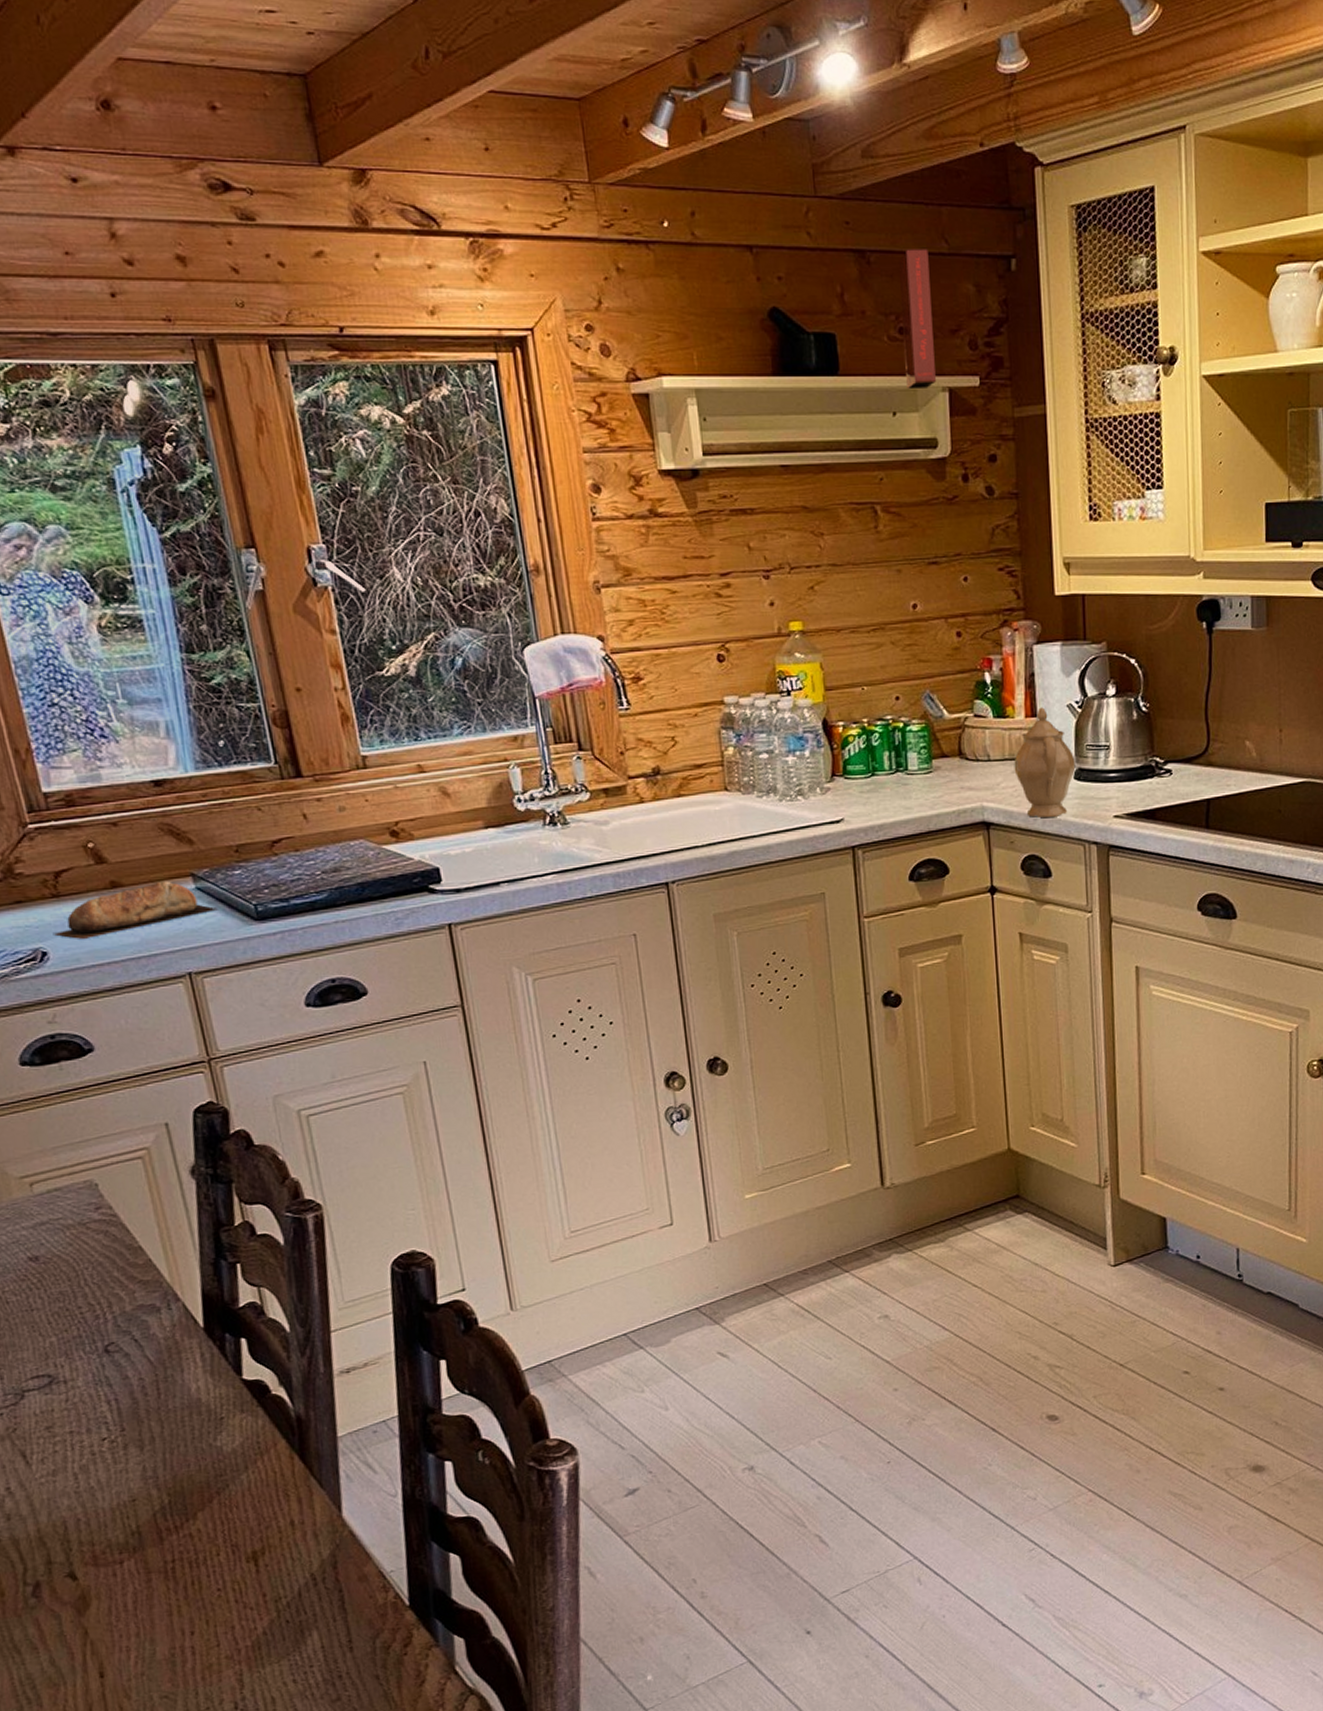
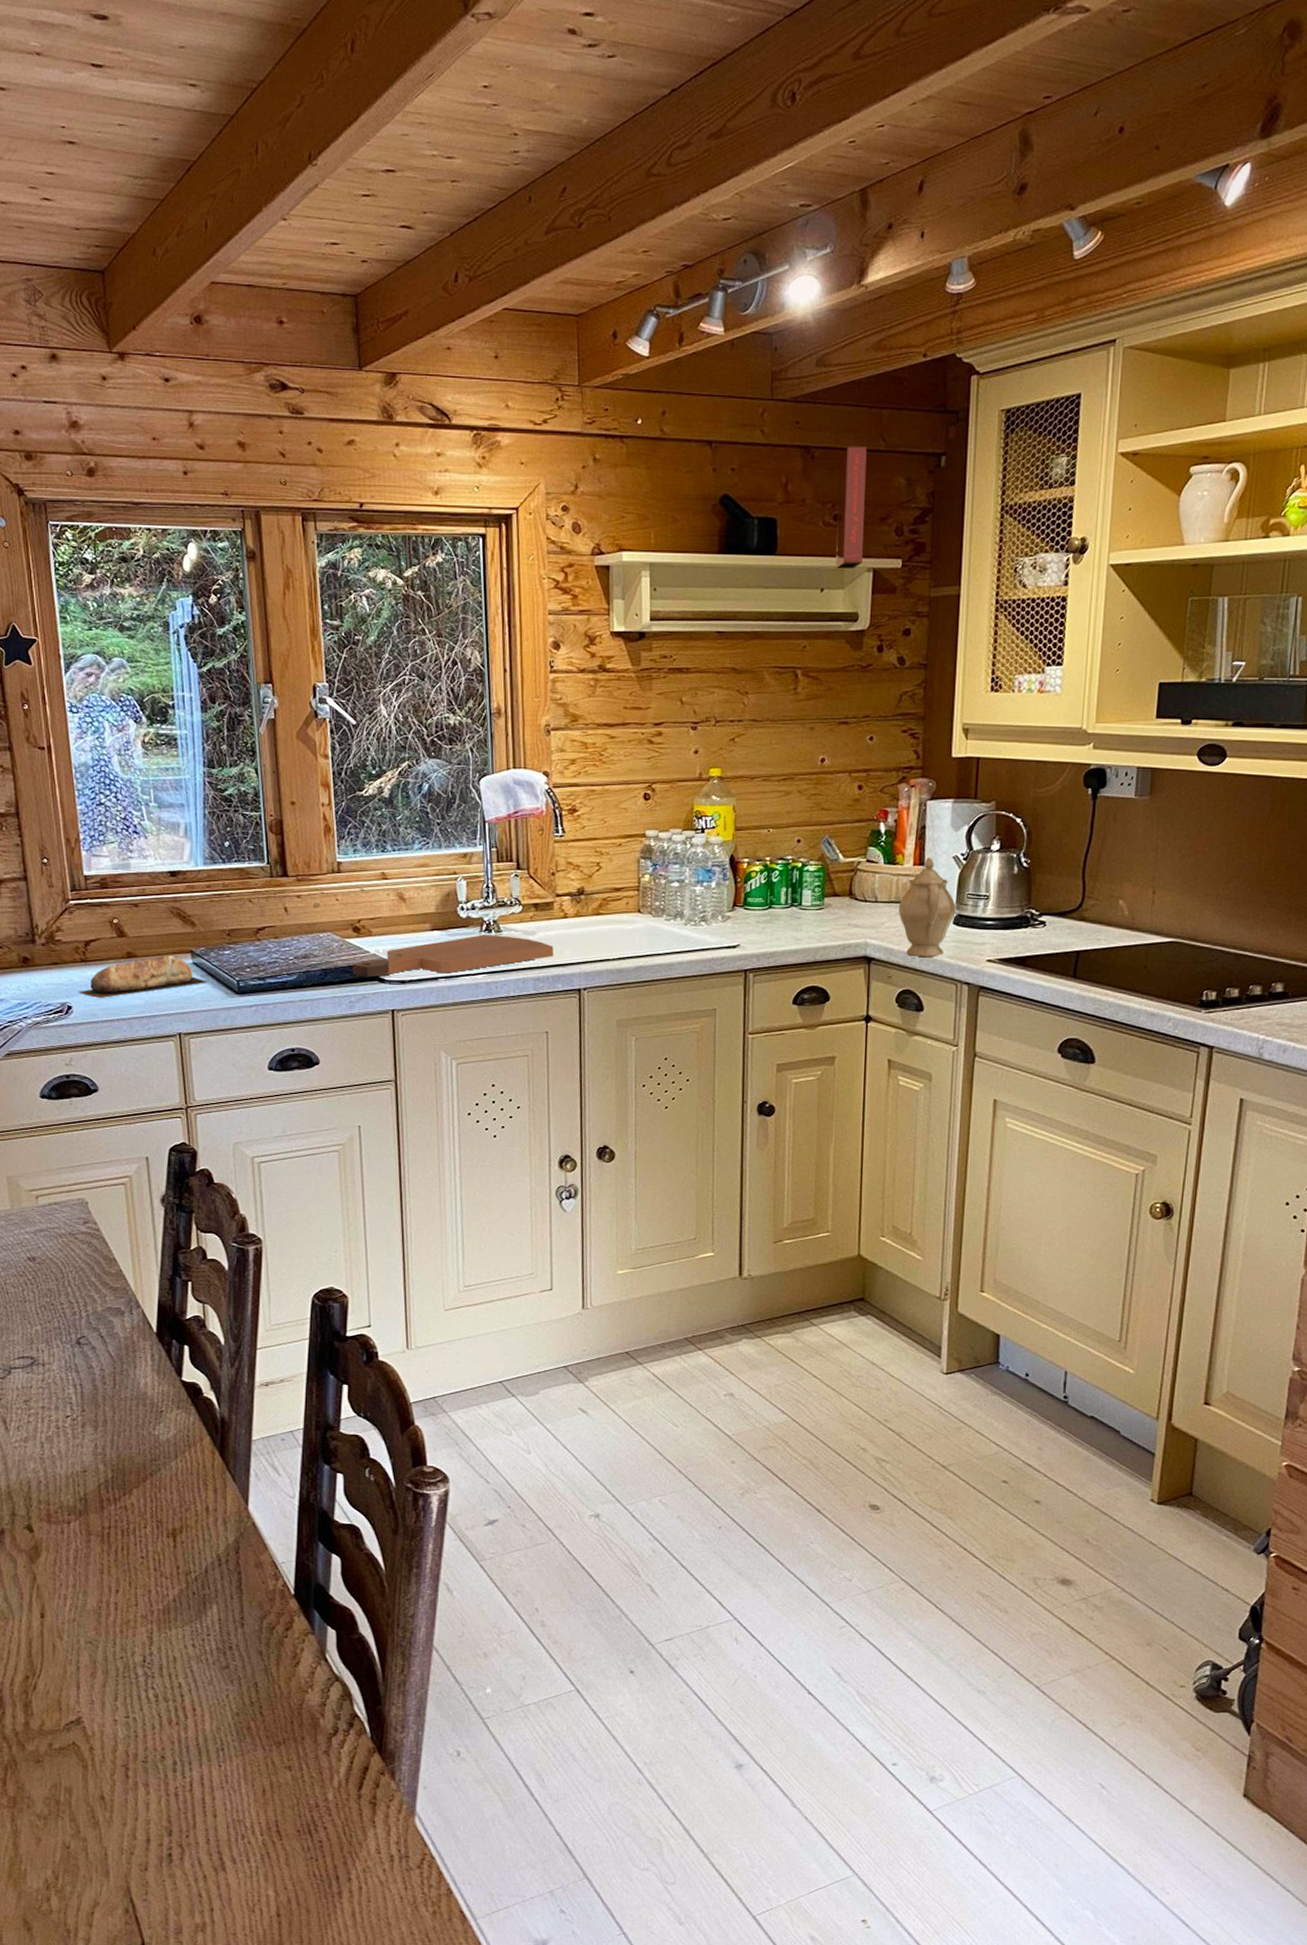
cutting board: none [394,828,633,889] -> present [352,934,554,978]

